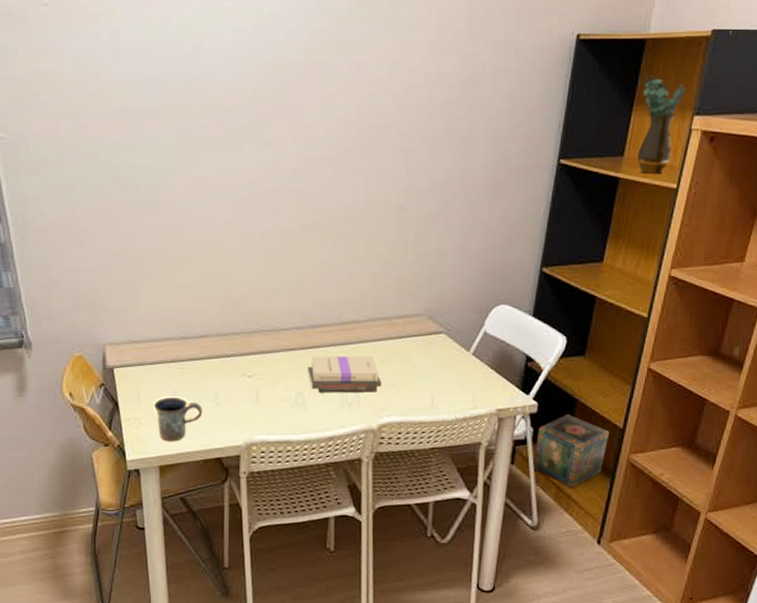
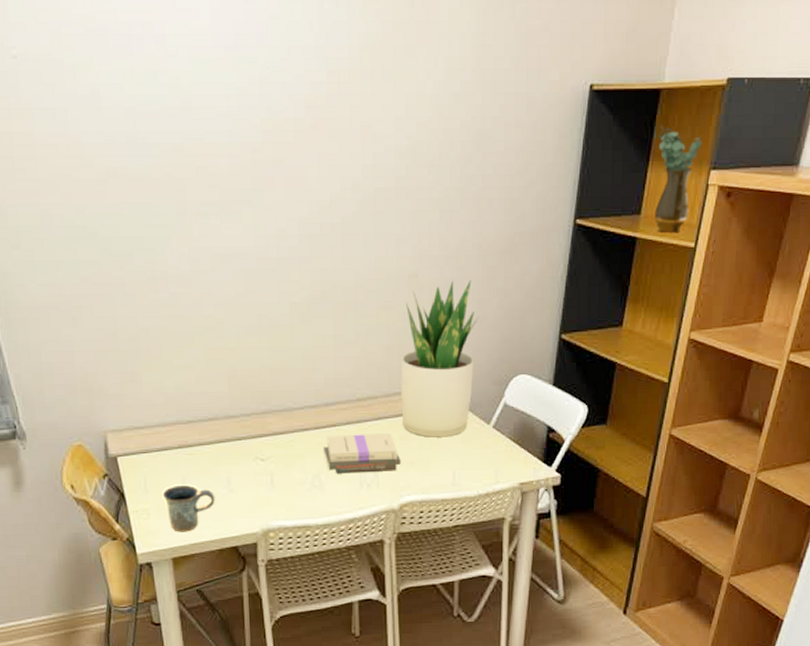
planter: none [384,214,463,362] -> present [401,280,480,438]
decorative box: present [532,414,610,488] -> none [557,484,633,560]

